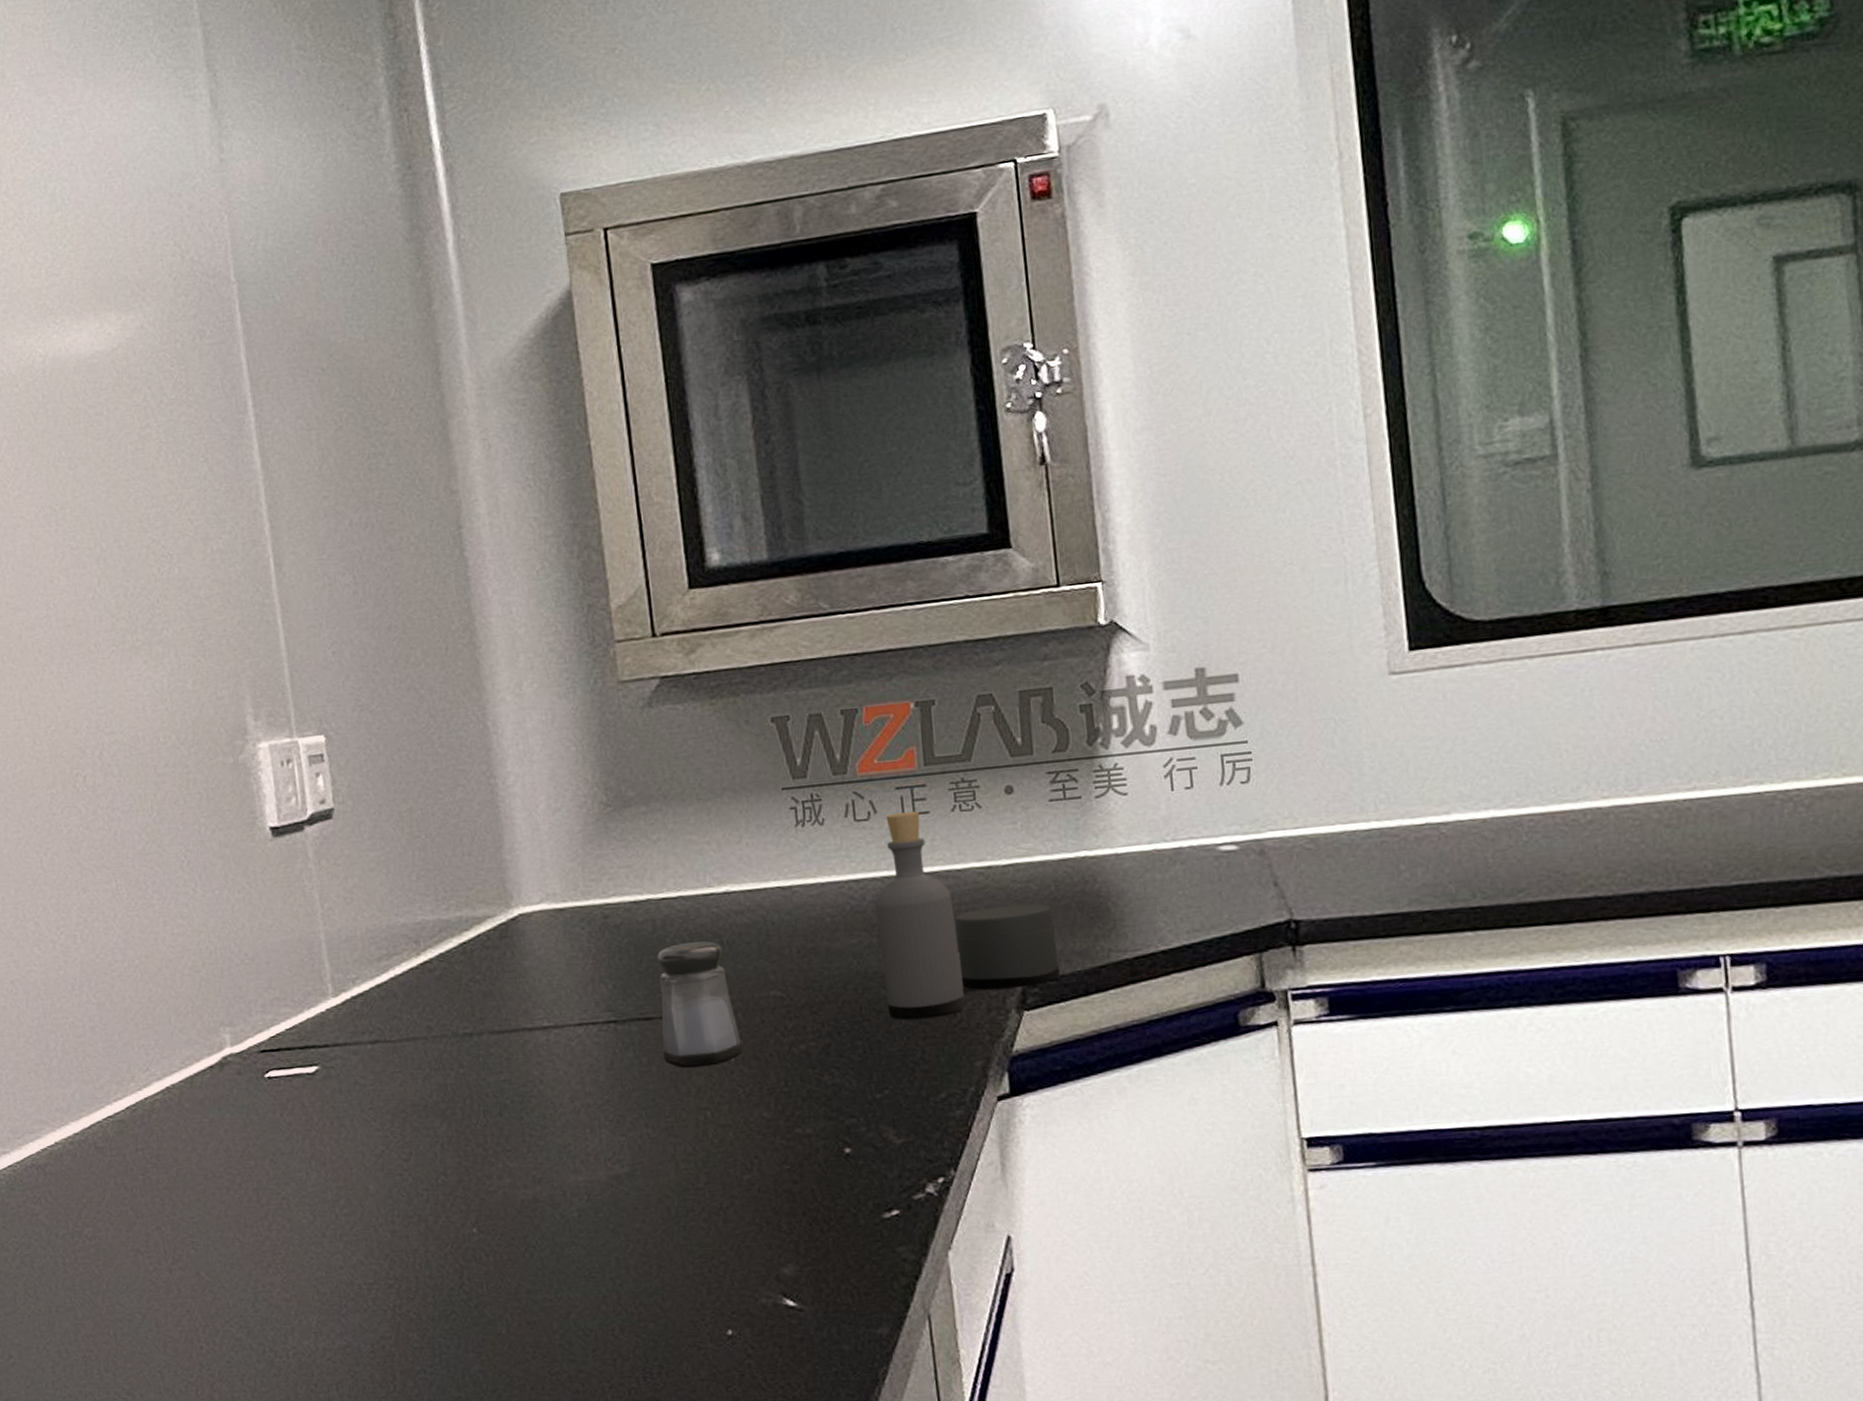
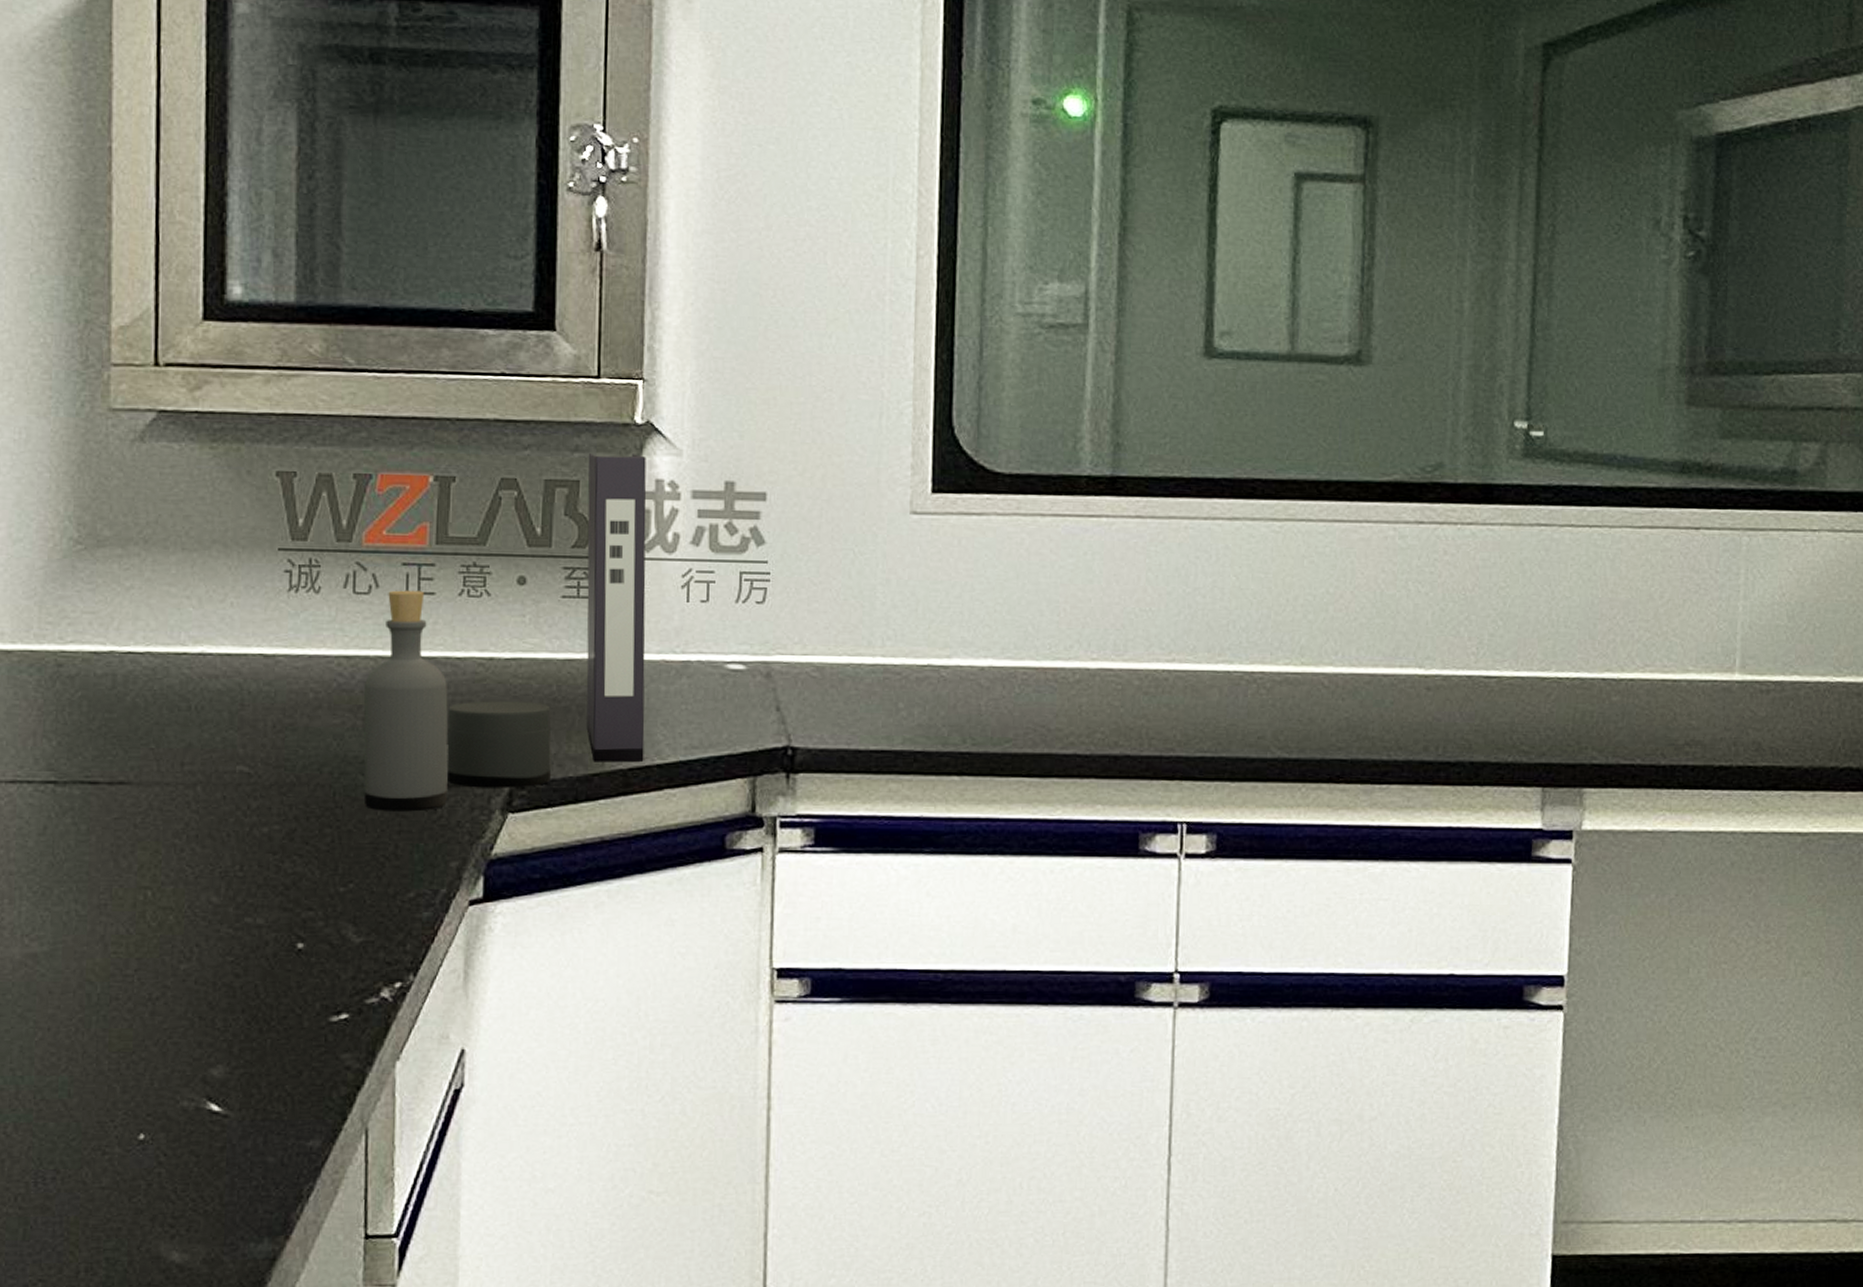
salt shaker: present [657,941,743,1069] -> none [106,704,197,841]
binder: none [1057,654,1148,955] -> present [586,454,647,763]

